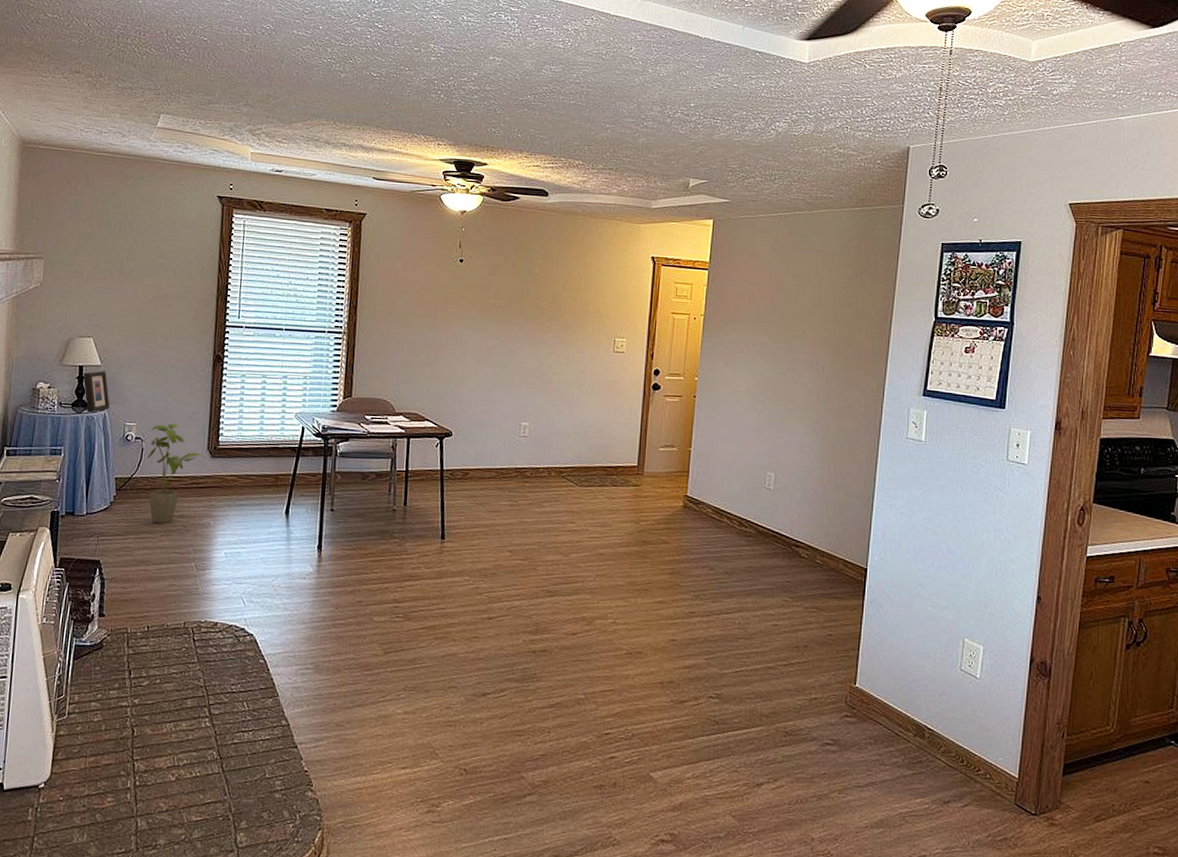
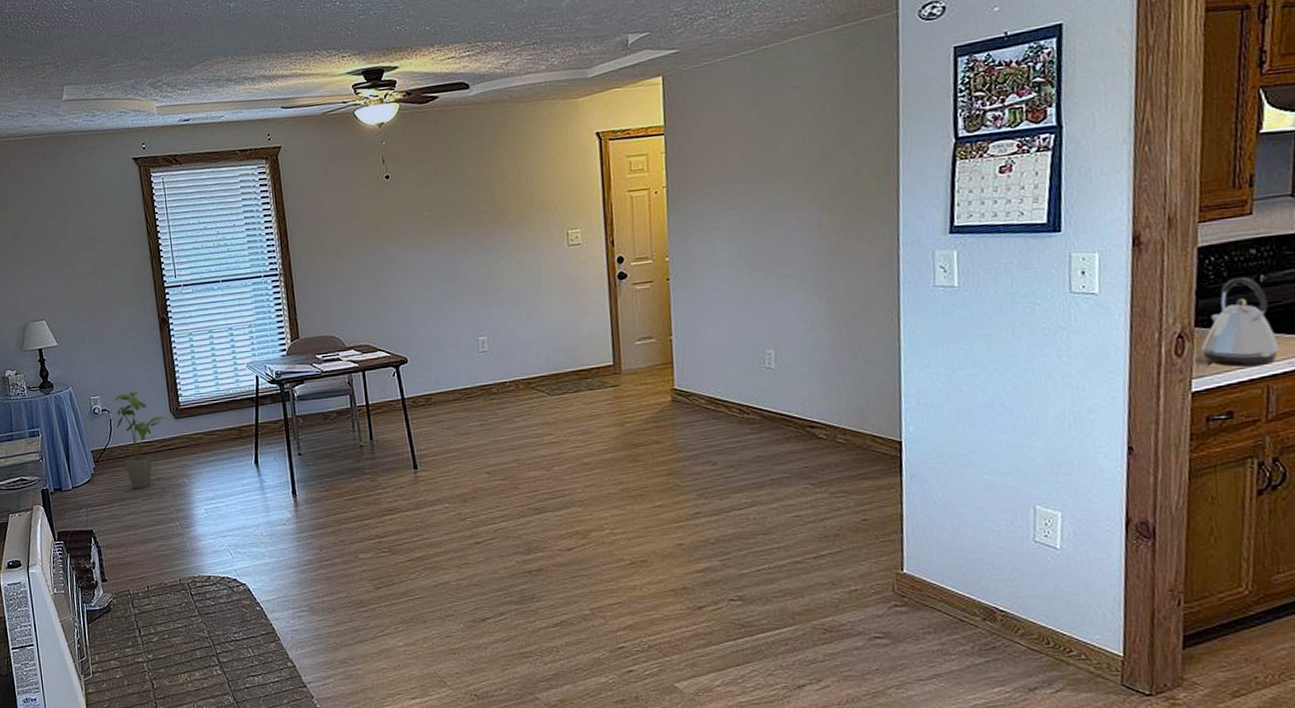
picture frame: present [83,371,110,413] -> none [43,350,74,393]
kettle: none [1097,468,1150,543] -> present [1202,277,1280,368]

